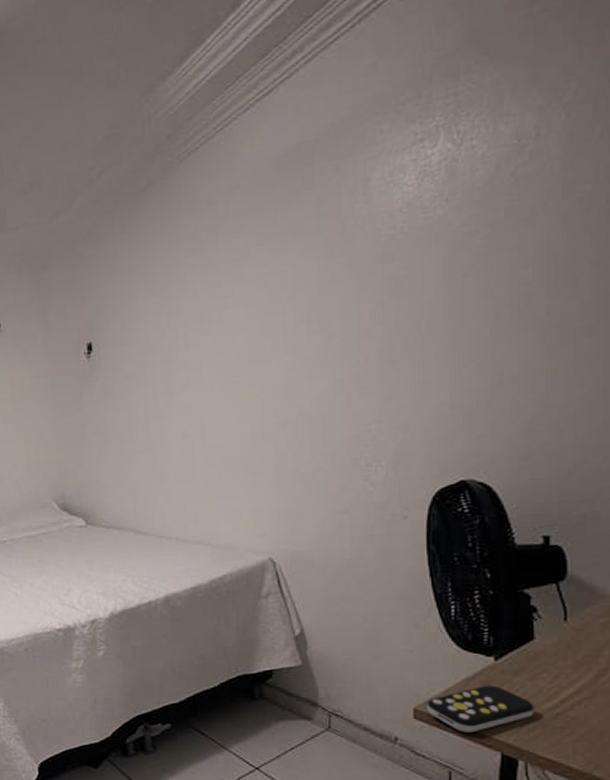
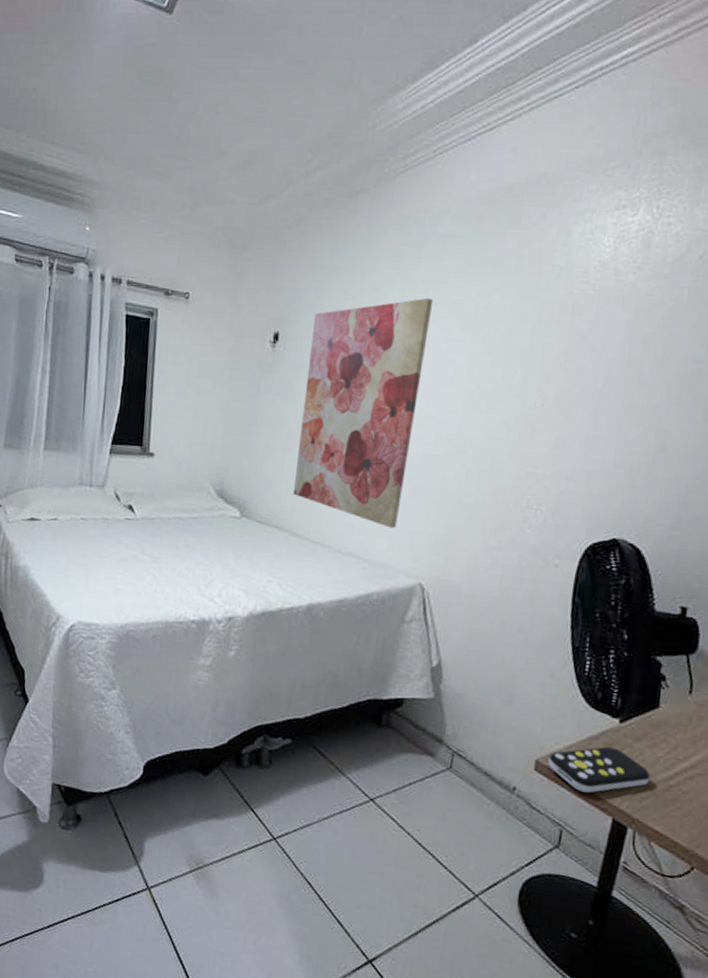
wall art: none [123,277,239,511] -> present [292,297,434,529]

